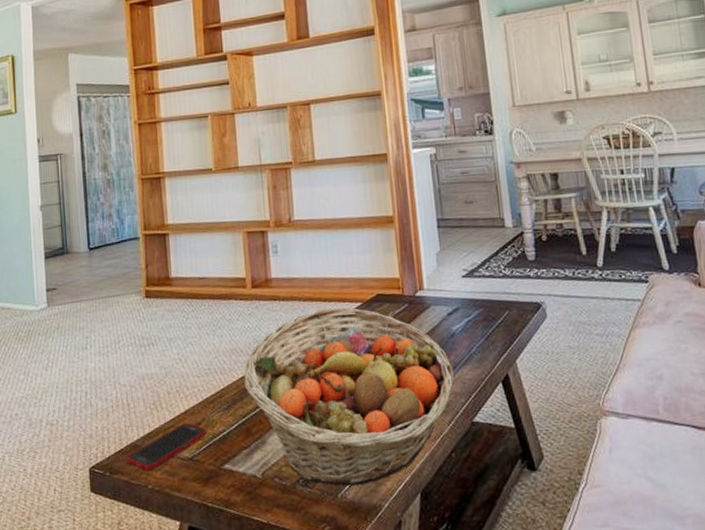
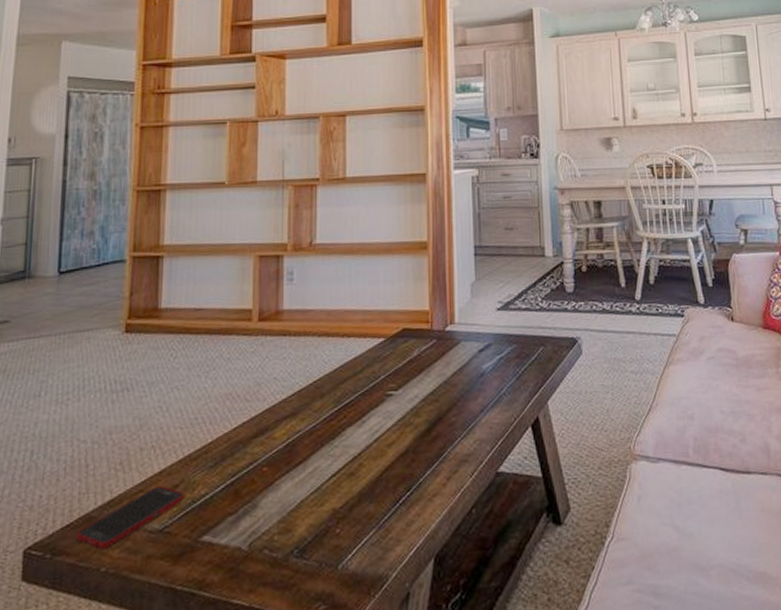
fruit basket: present [243,307,455,486] -> none [238,343,481,555]

